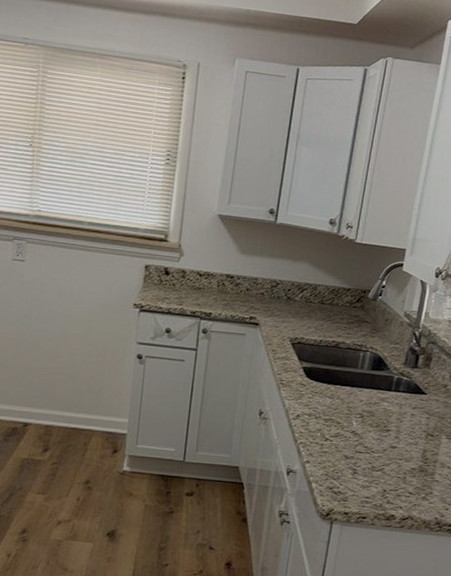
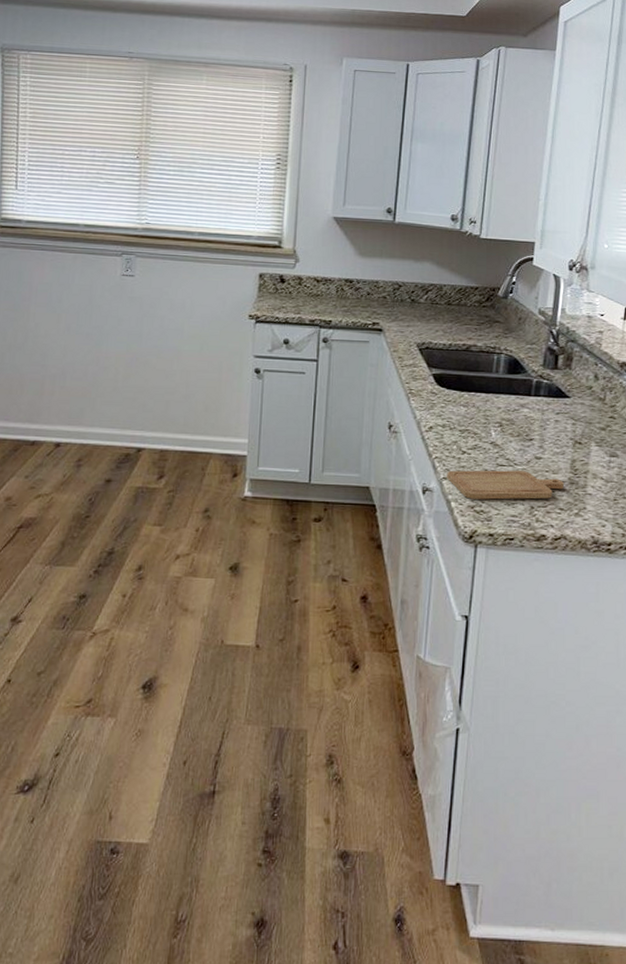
chopping board: none [310,455,414,484] -> present [447,470,564,500]

